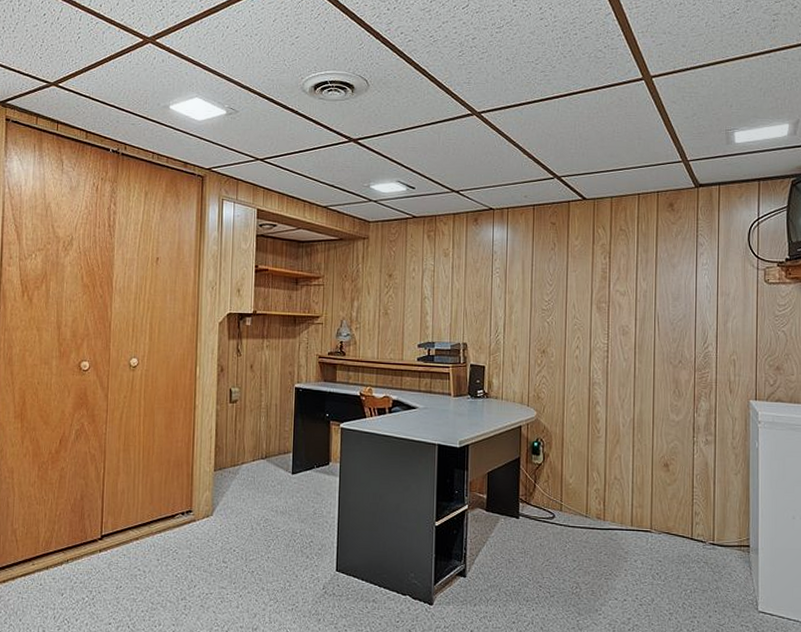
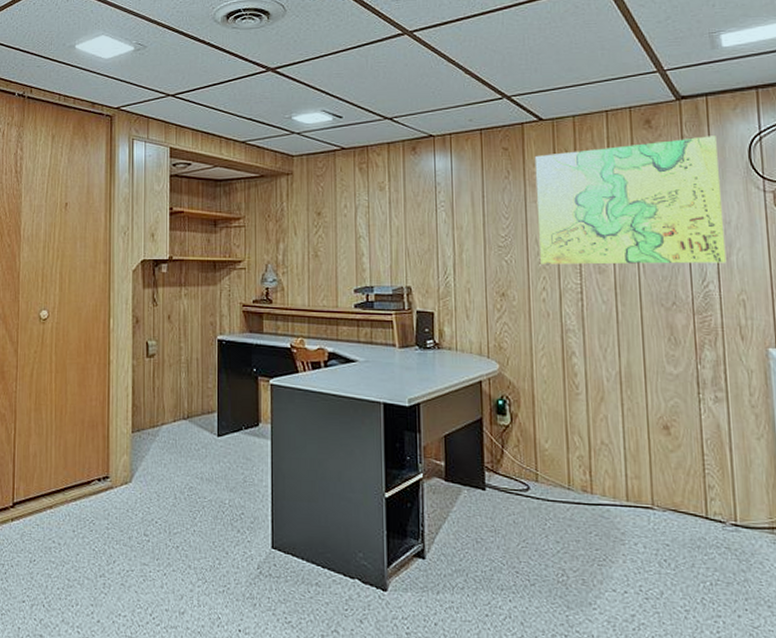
map: none [576,219,724,329] -> present [534,136,727,265]

